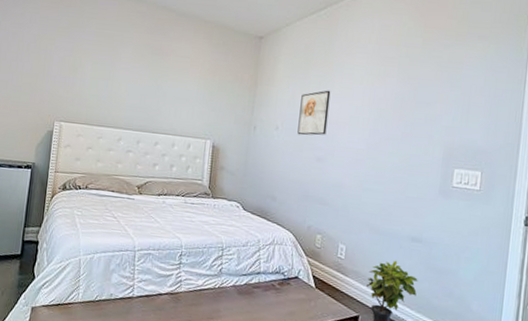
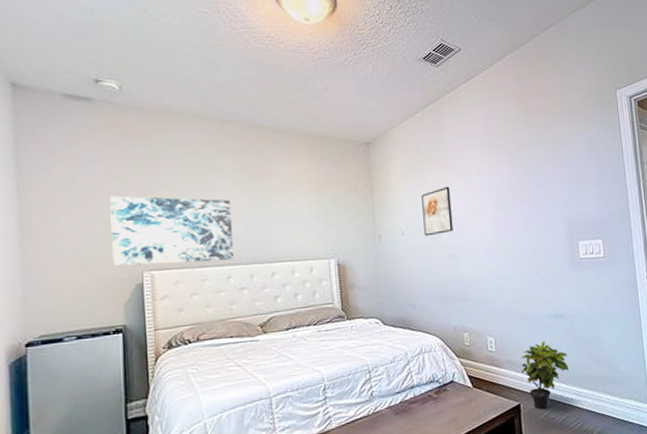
wall art: none [33,53,132,124] -> present [109,196,235,267]

